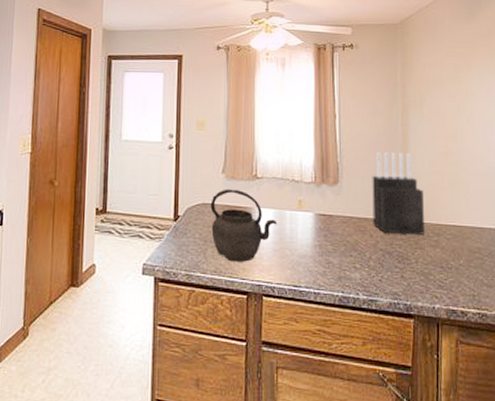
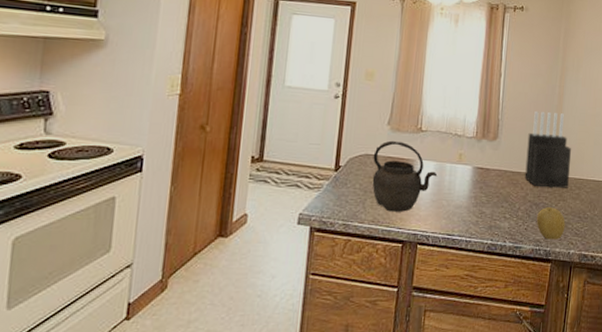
fruit: none [392,256,426,292] -> present [537,207,565,240]

